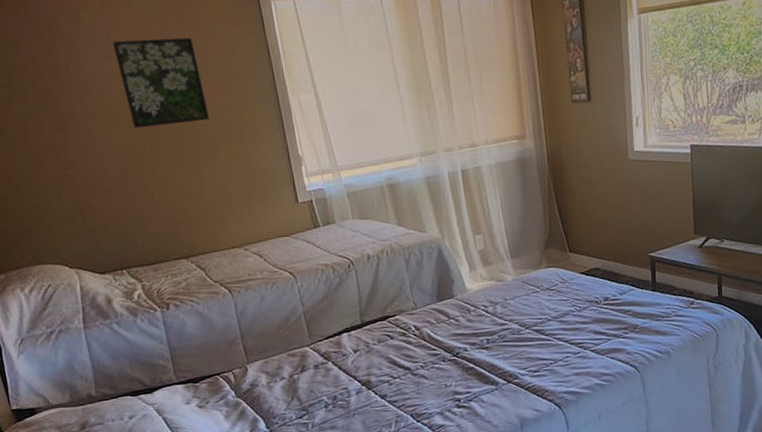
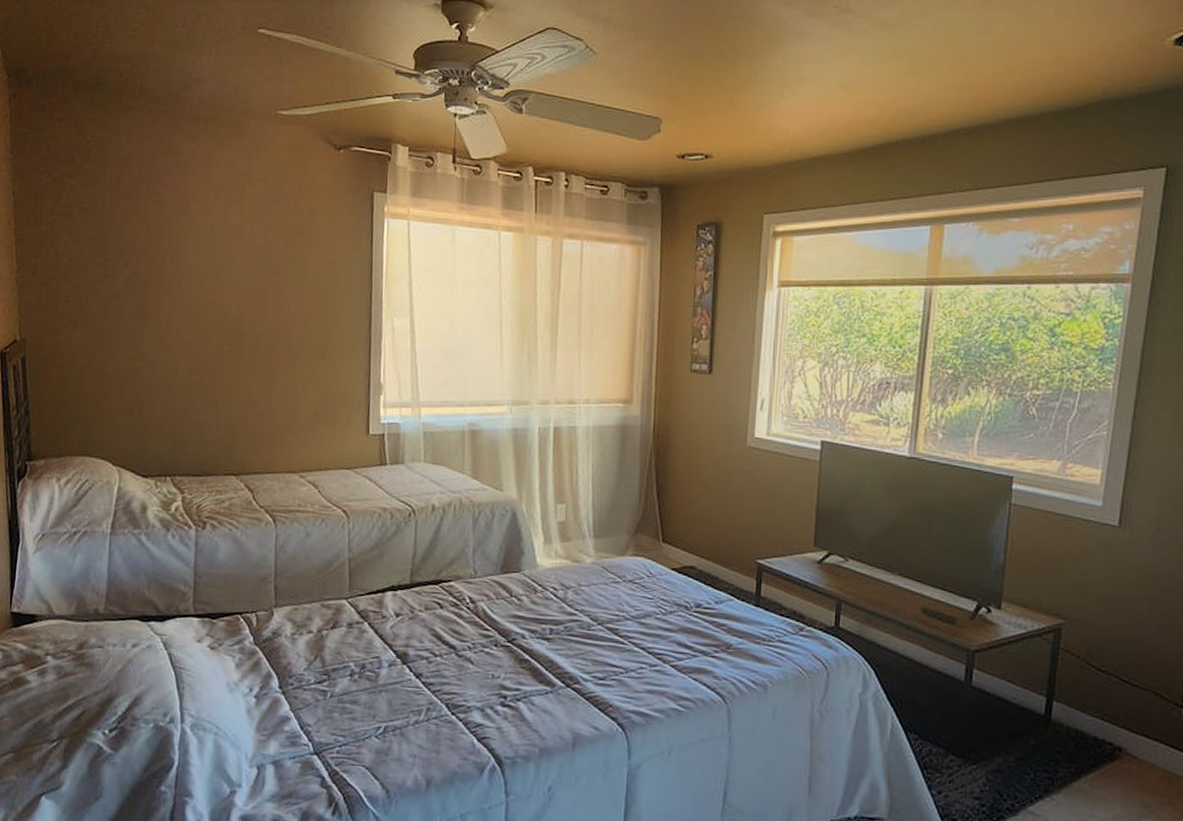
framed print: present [112,37,210,129] -> none [214,236,296,330]

